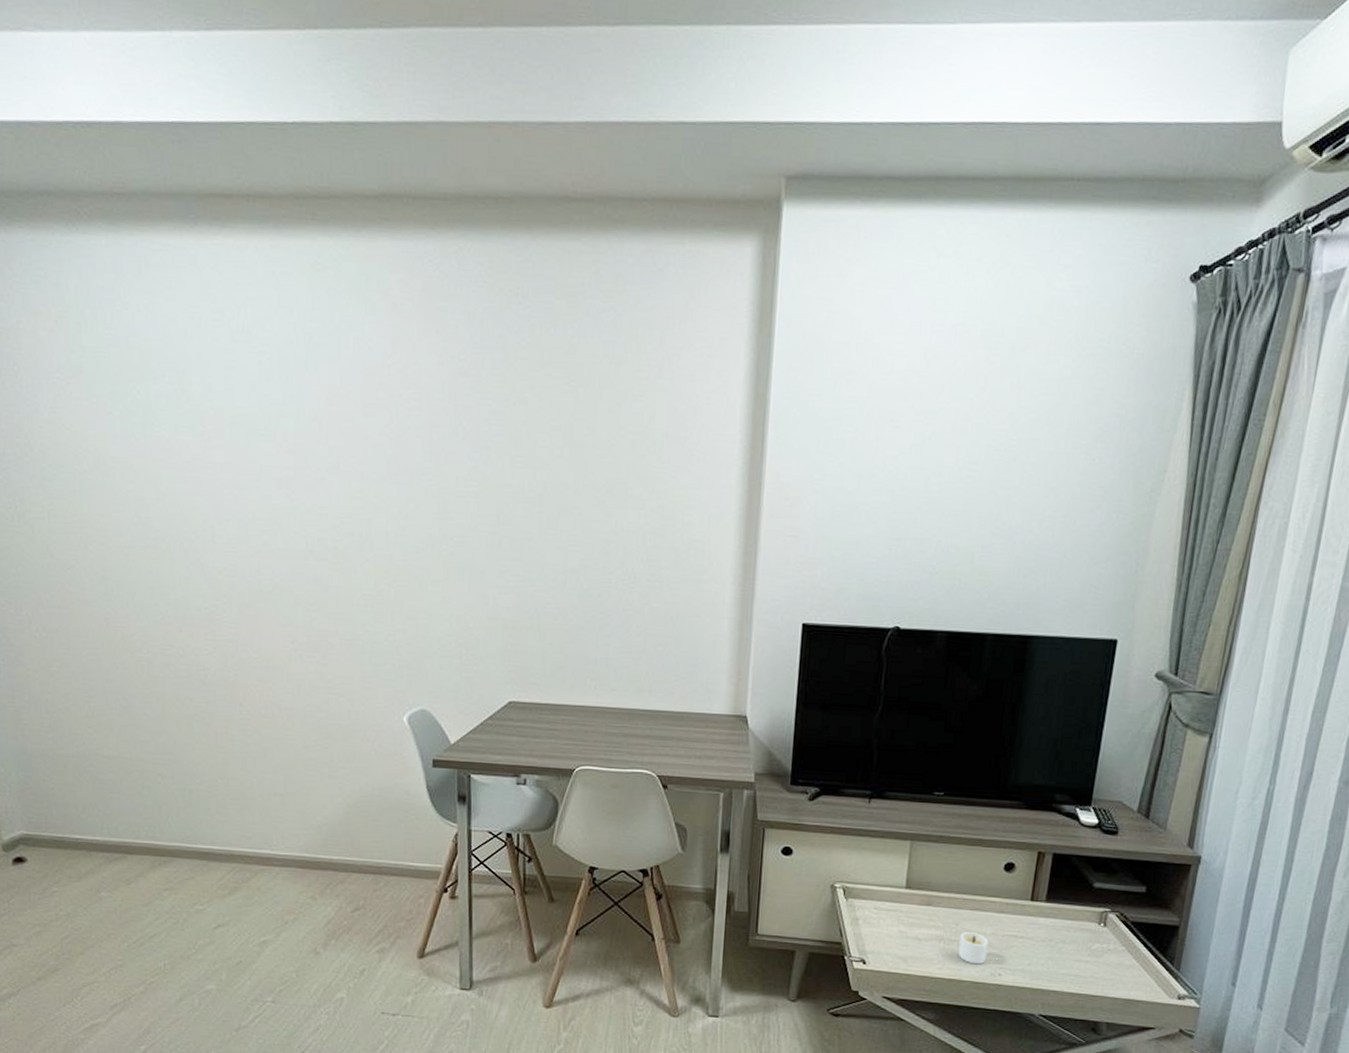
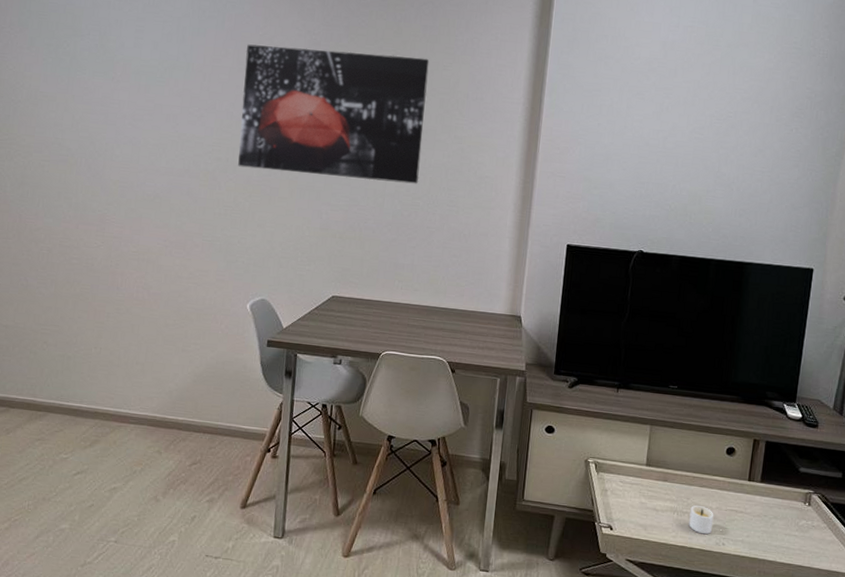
wall art: none [371,378,614,555] -> present [238,44,429,184]

